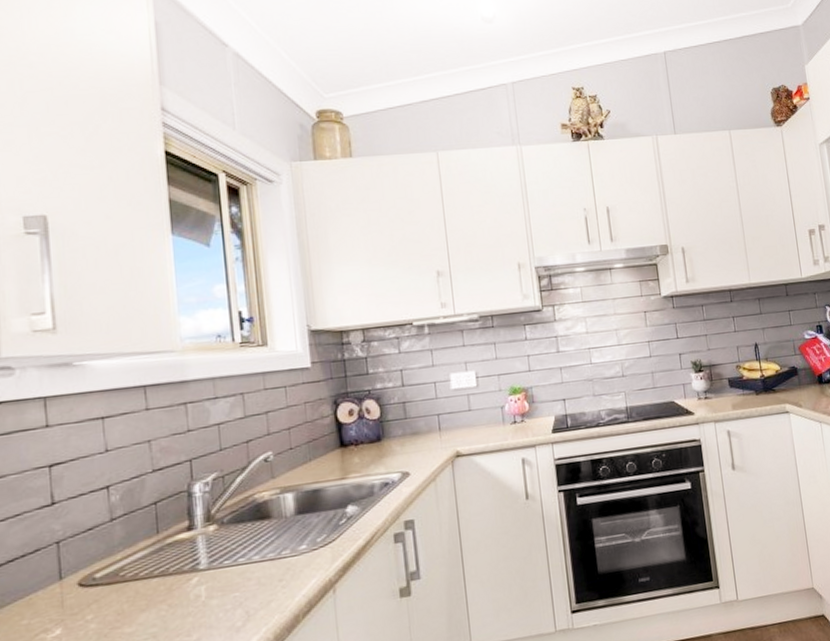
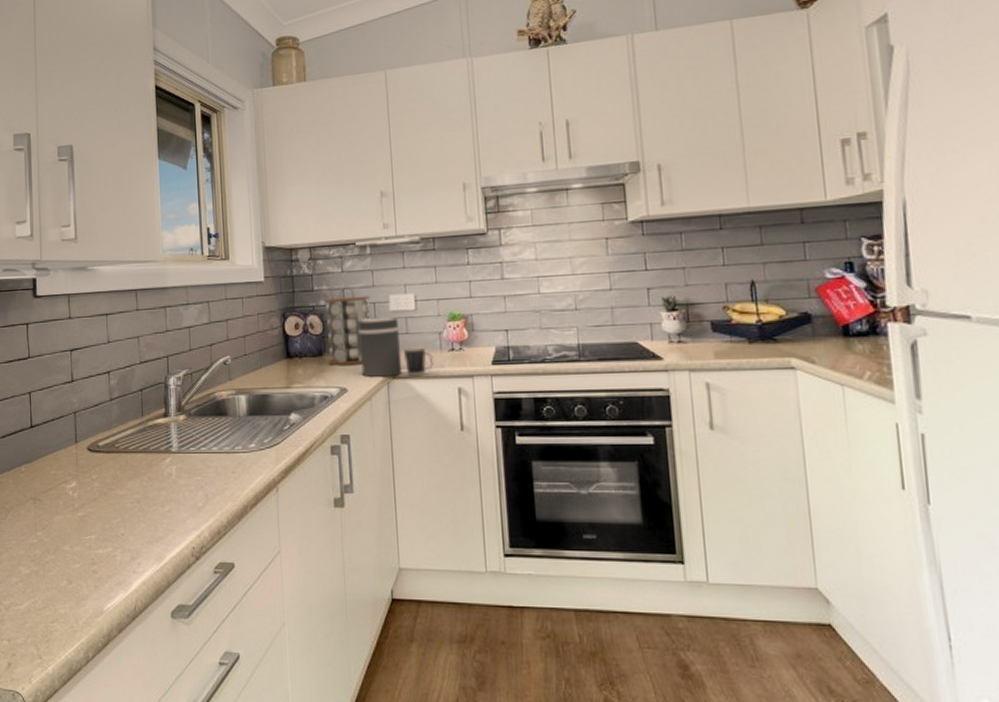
spice rack: none [380,366,433,451] -> present [324,285,372,367]
cylinder: none [418,395,467,459] -> present [357,317,403,378]
mug: none [467,422,497,452] -> present [403,347,433,376]

